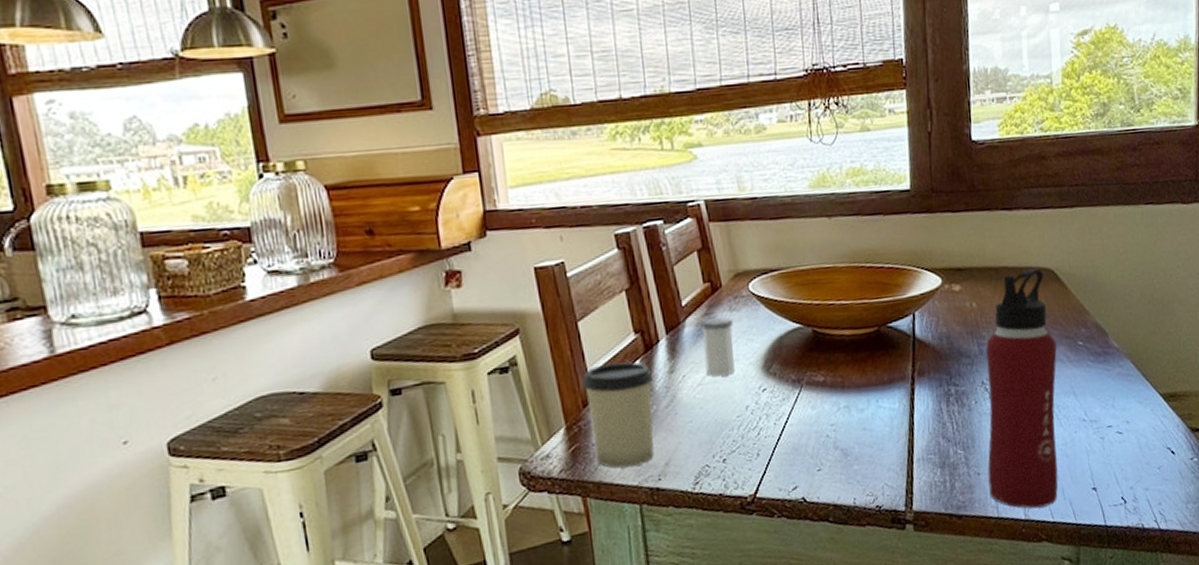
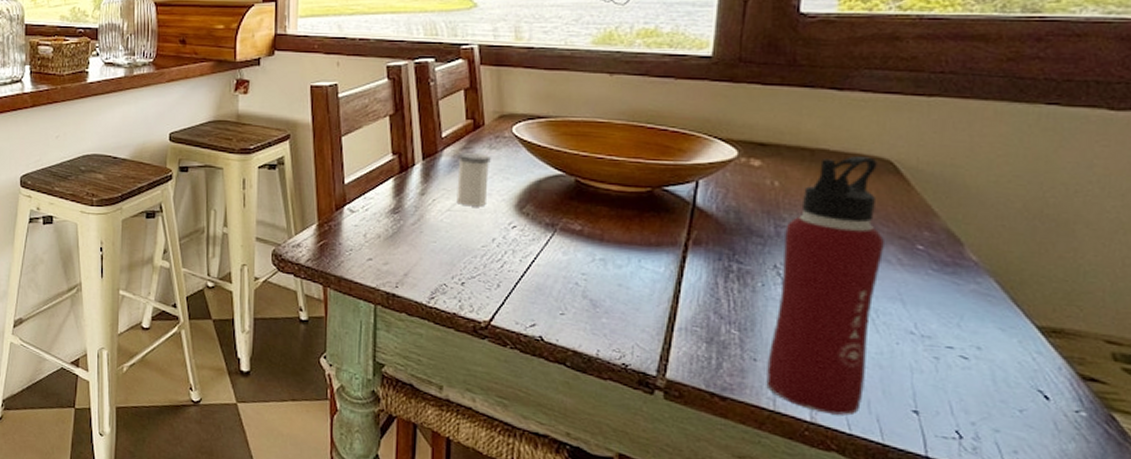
cup: present [582,361,654,468] -> none [338,176,403,270]

